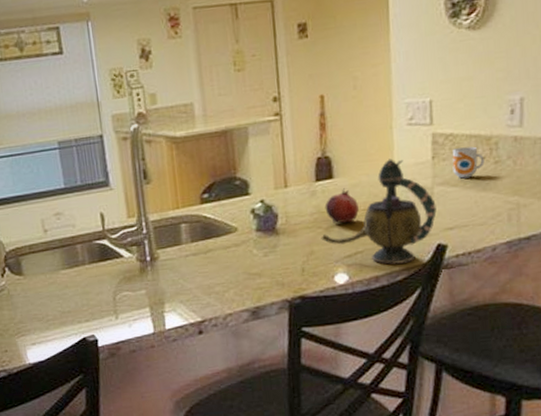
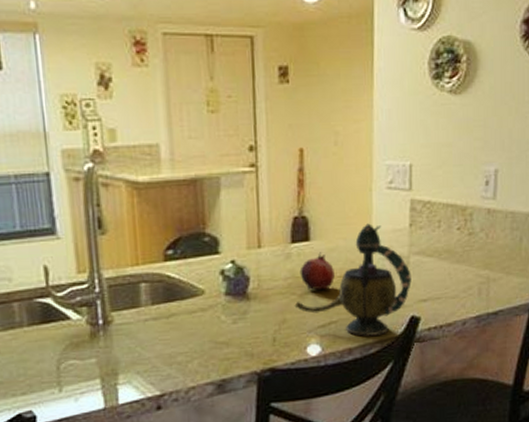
mug: present [452,146,485,179] -> none [429,216,459,249]

